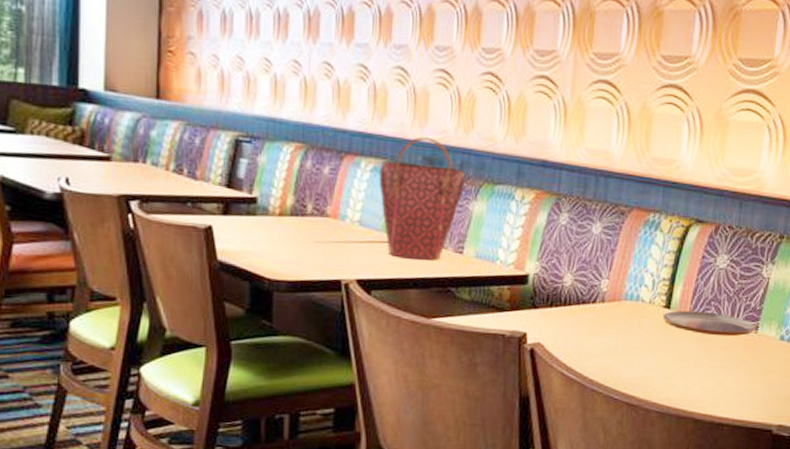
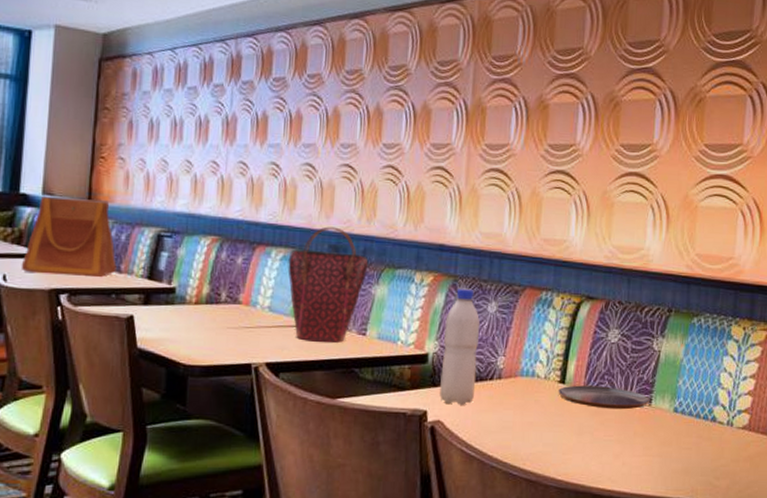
tote bag: none [85,92,191,183] -> present [21,196,117,277]
water bottle: none [540,207,584,328] -> present [440,288,481,405]

